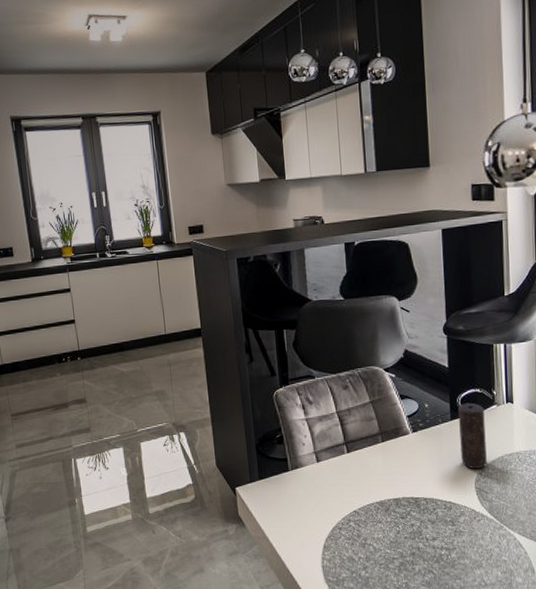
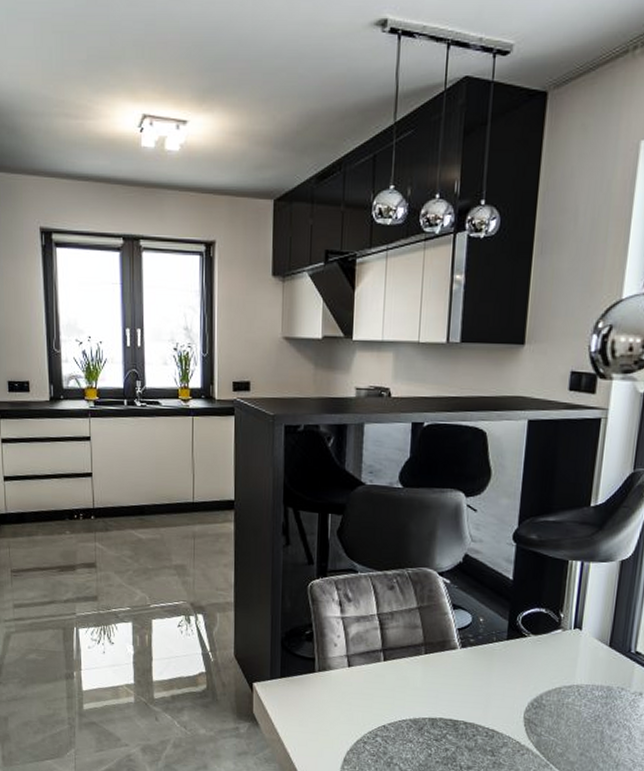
candle: present [458,402,487,469] -> none [512,622,547,698]

